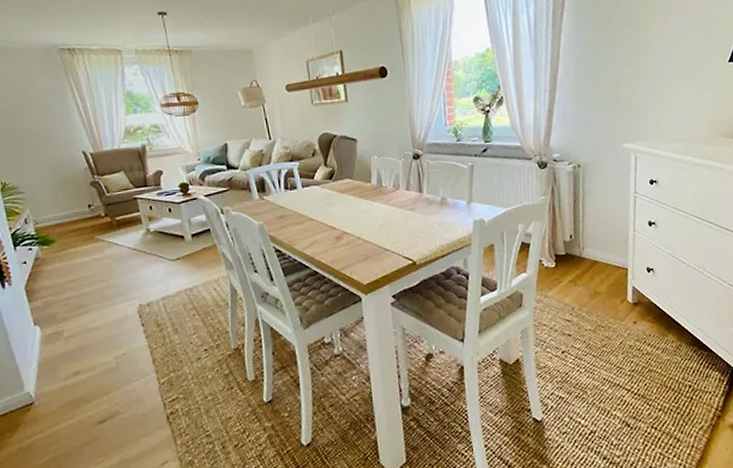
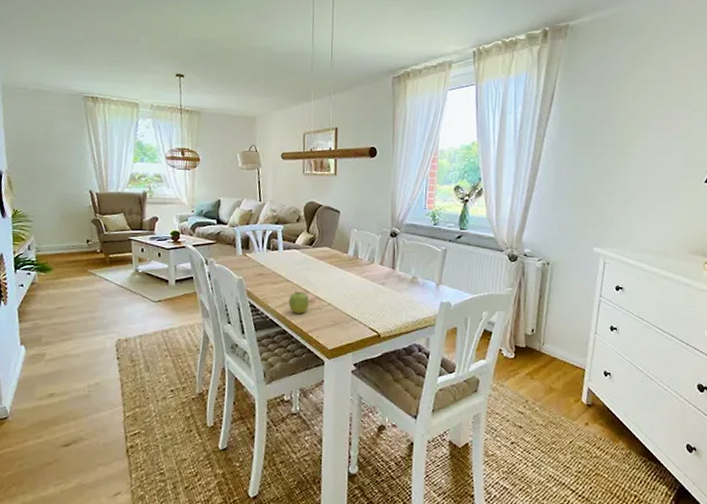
fruit: none [315,228,337,253] -> present [288,291,309,314]

